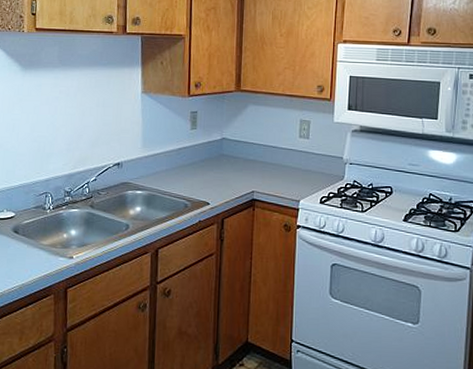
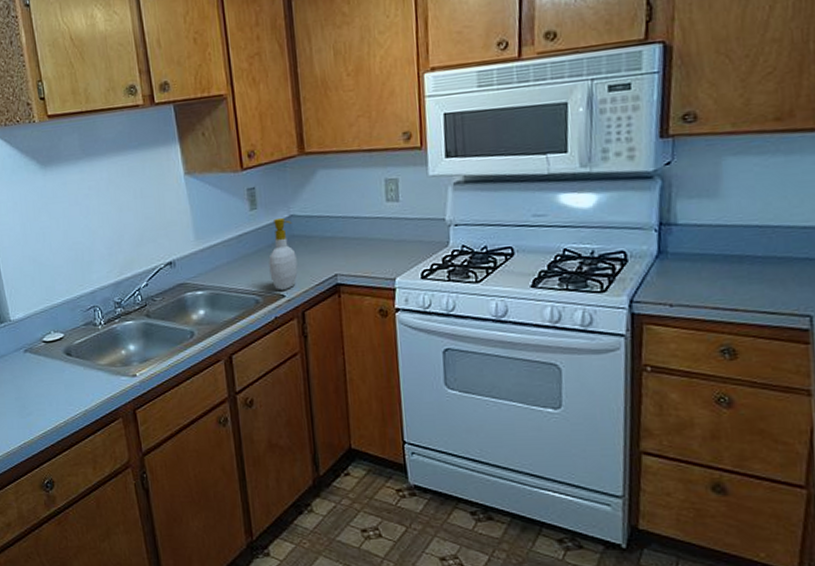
soap bottle: none [199,138,223,199] -> present [269,217,298,290]

